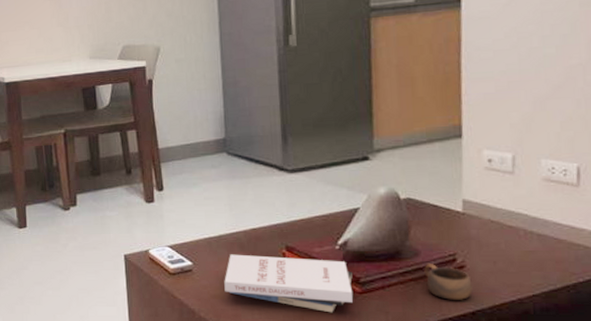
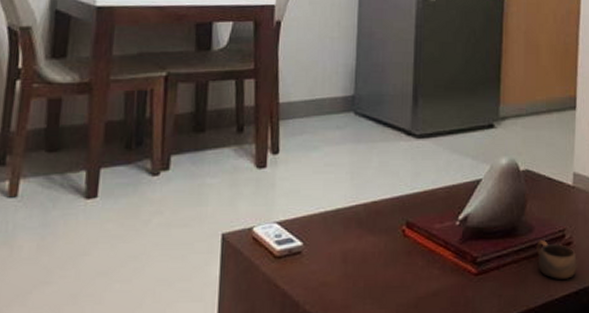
books: present [224,254,354,313] -> none [336,232,470,299]

